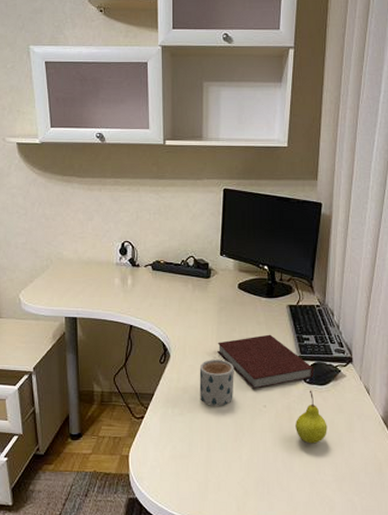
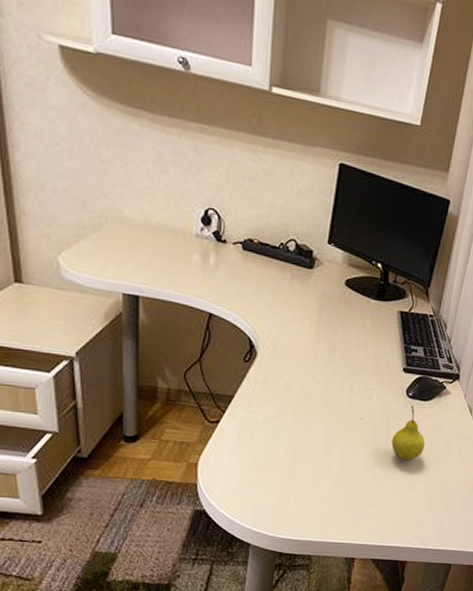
mug: present [199,359,234,406] -> none [288,362,332,415]
notebook: present [217,334,315,389] -> none [314,341,419,400]

